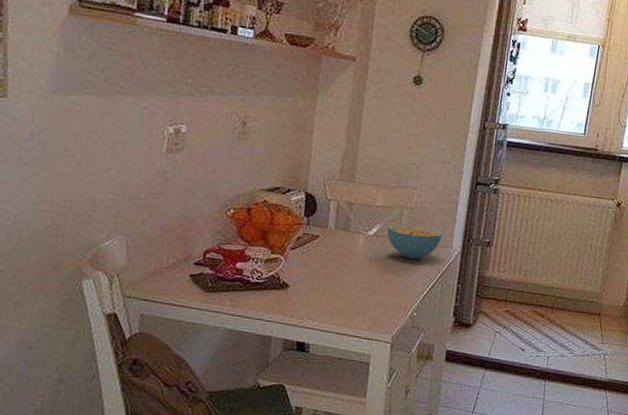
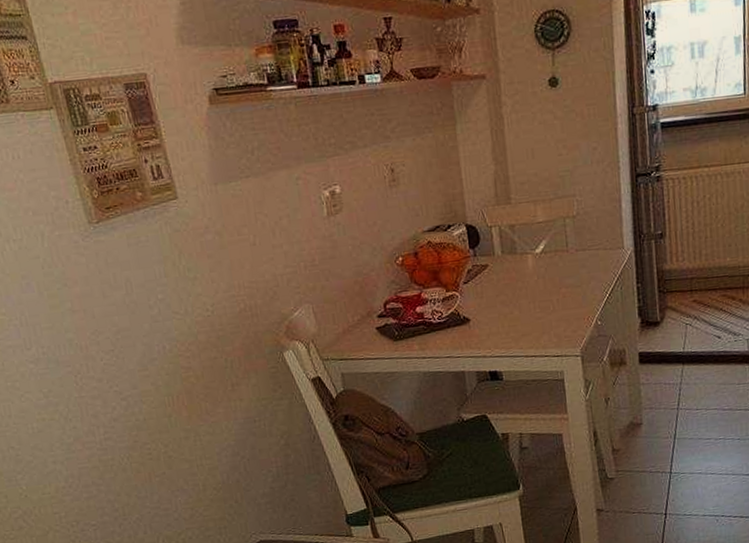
cereal bowl: present [387,224,444,259] -> none [554,232,612,268]

